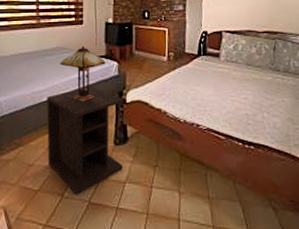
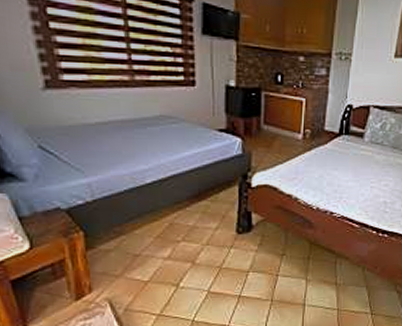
nightstand: present [46,86,124,195] -> none [152,166,249,285]
table lamp: present [60,45,106,102] -> none [166,115,226,185]

